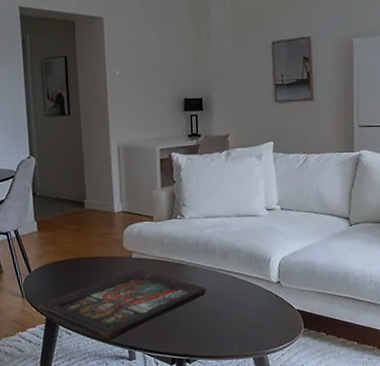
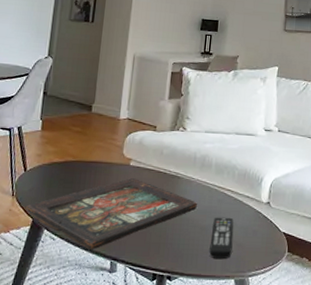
remote control: none [224,299,247,340] -> present [209,217,234,260]

